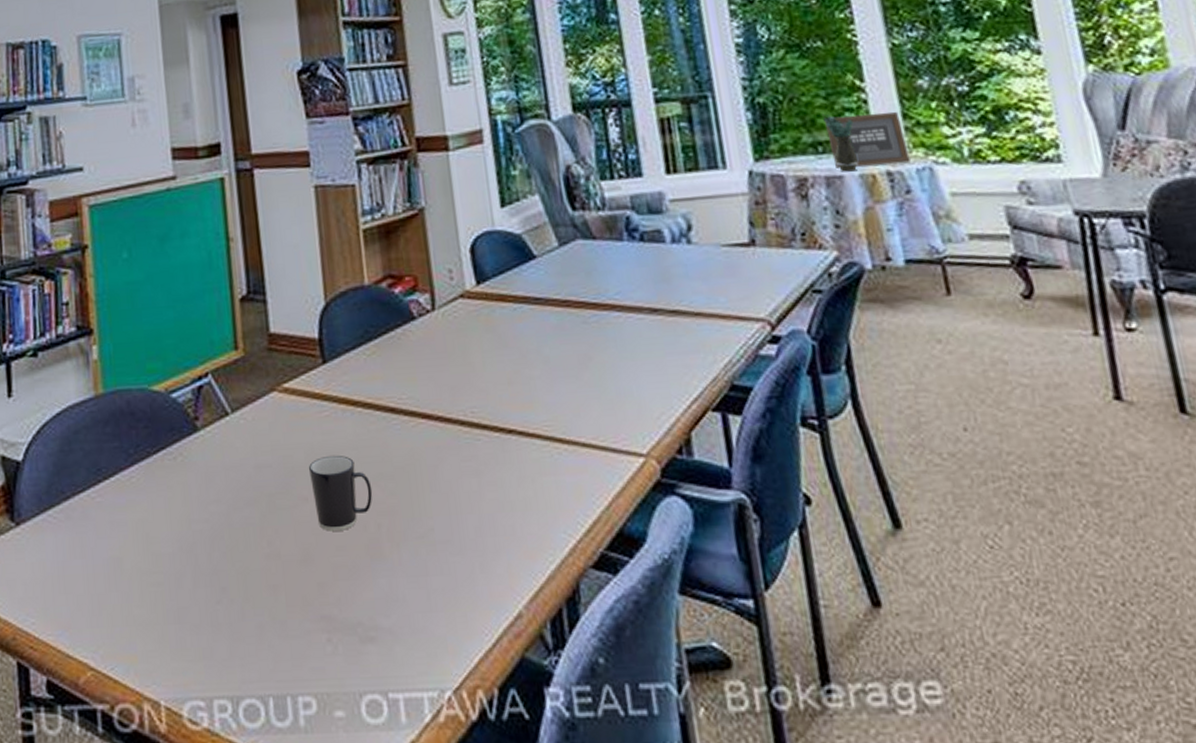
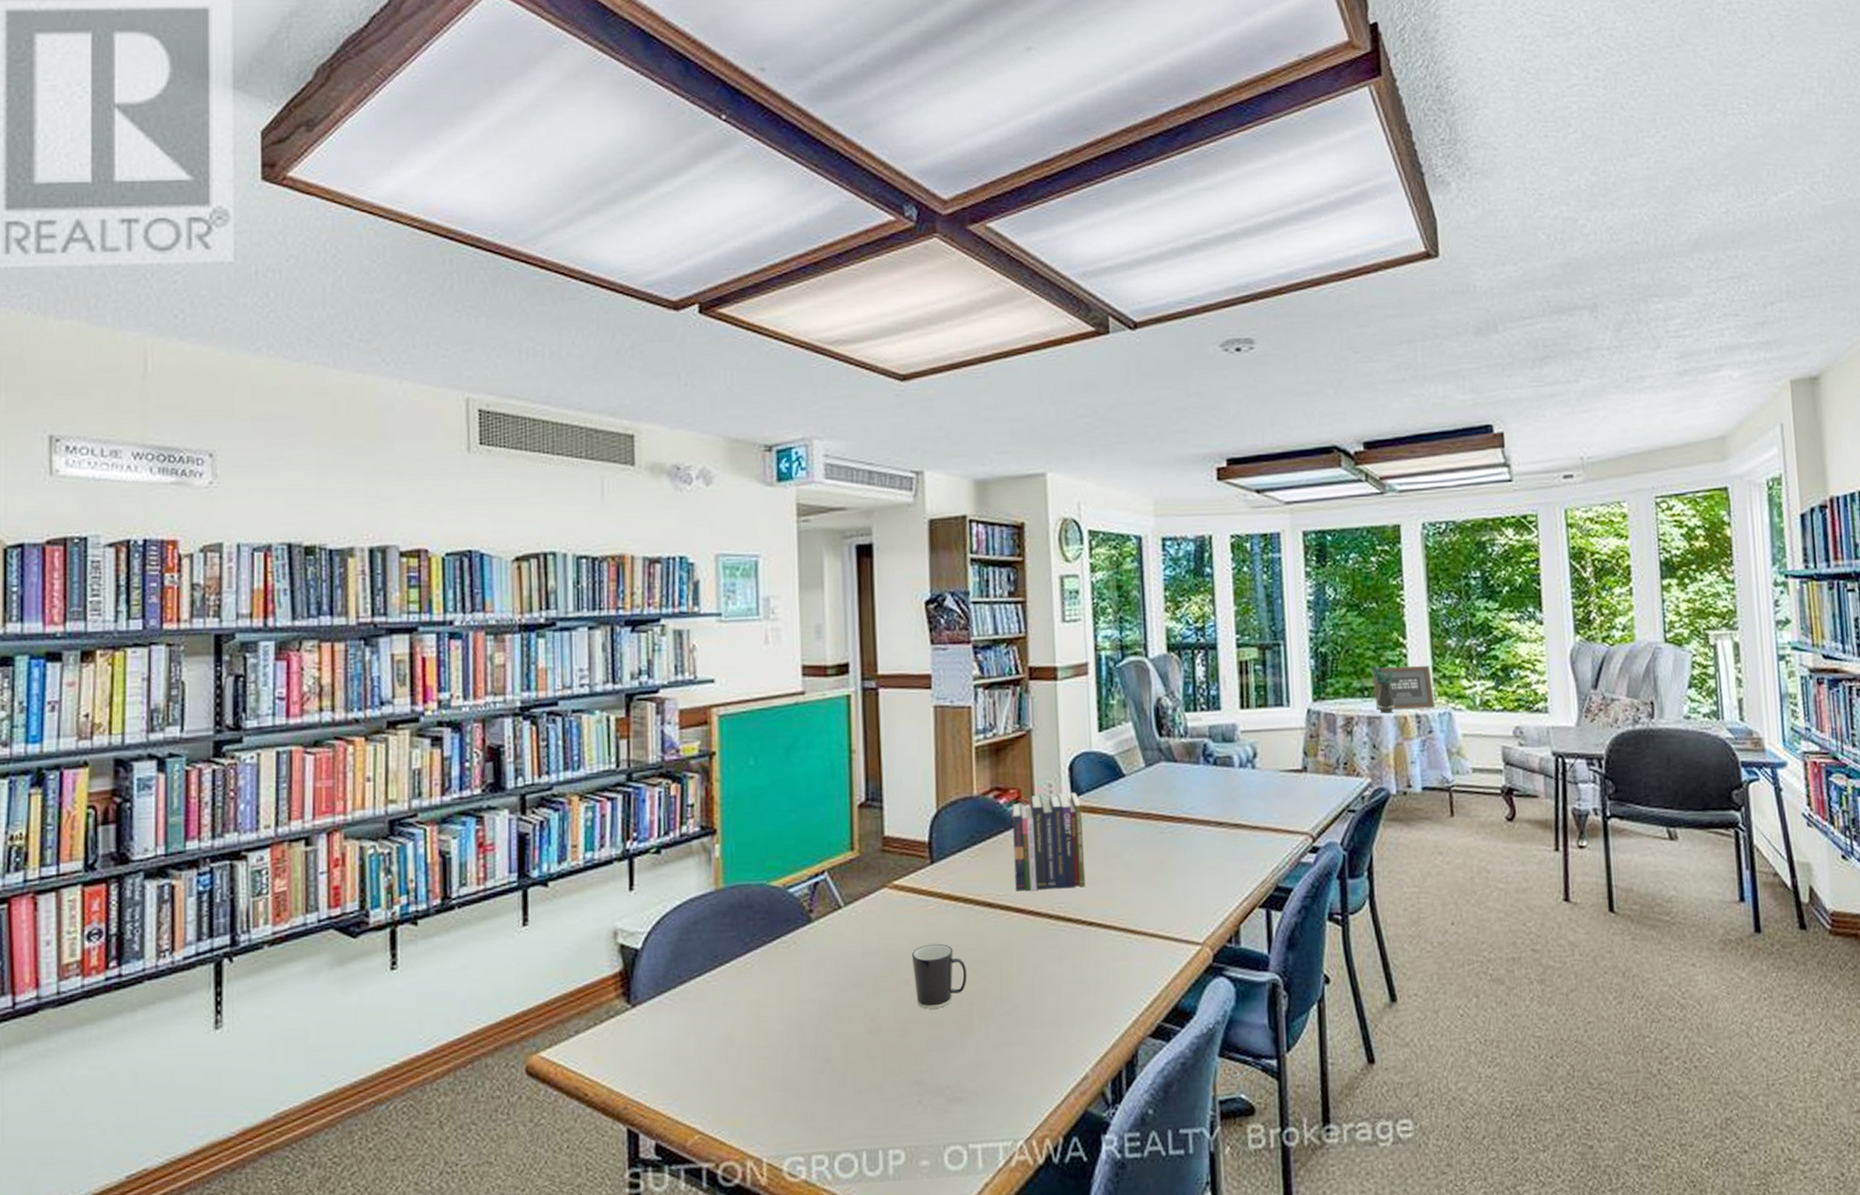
books: none [408,278,501,394] -> present [1012,792,1086,891]

